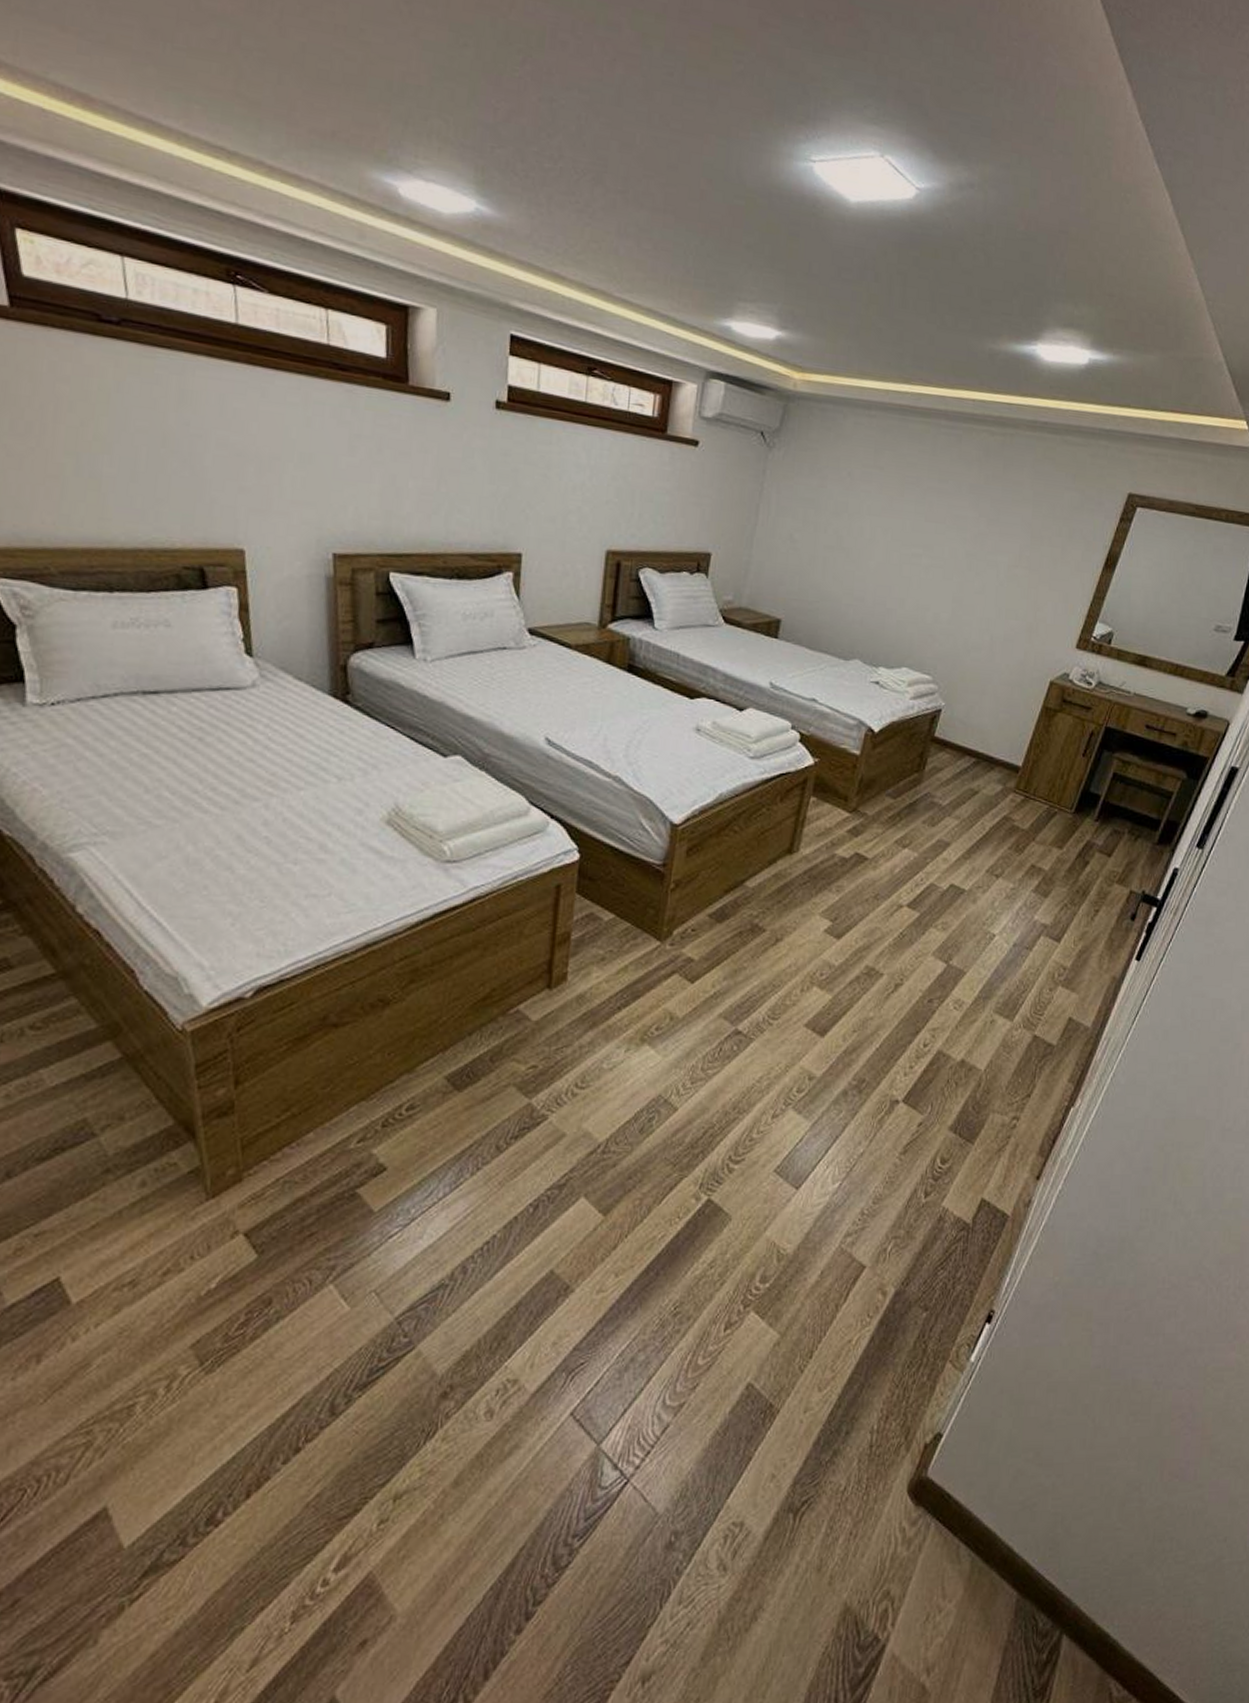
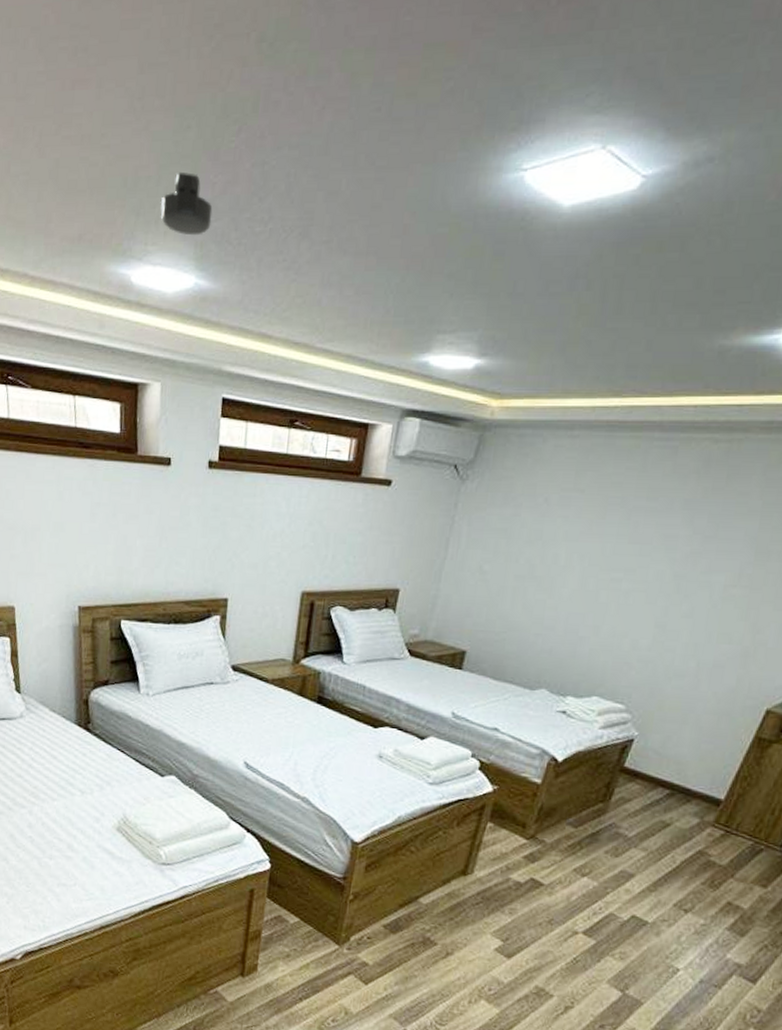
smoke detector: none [434,88,495,159] -> present [161,171,213,236]

